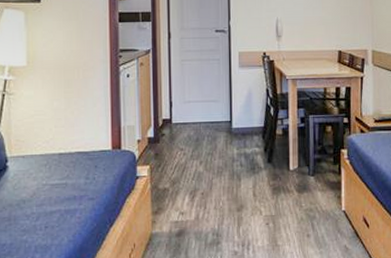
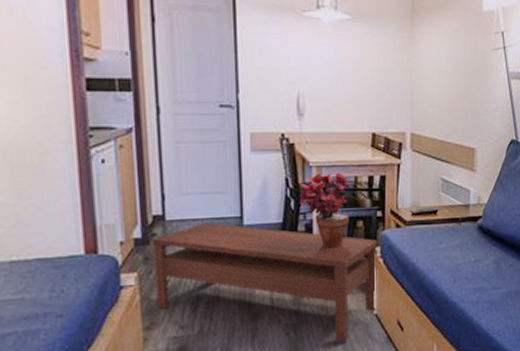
coffee table: none [162,125,345,234] -> present [153,222,378,342]
potted plant: none [278,84,324,150] -> present [299,172,355,248]

